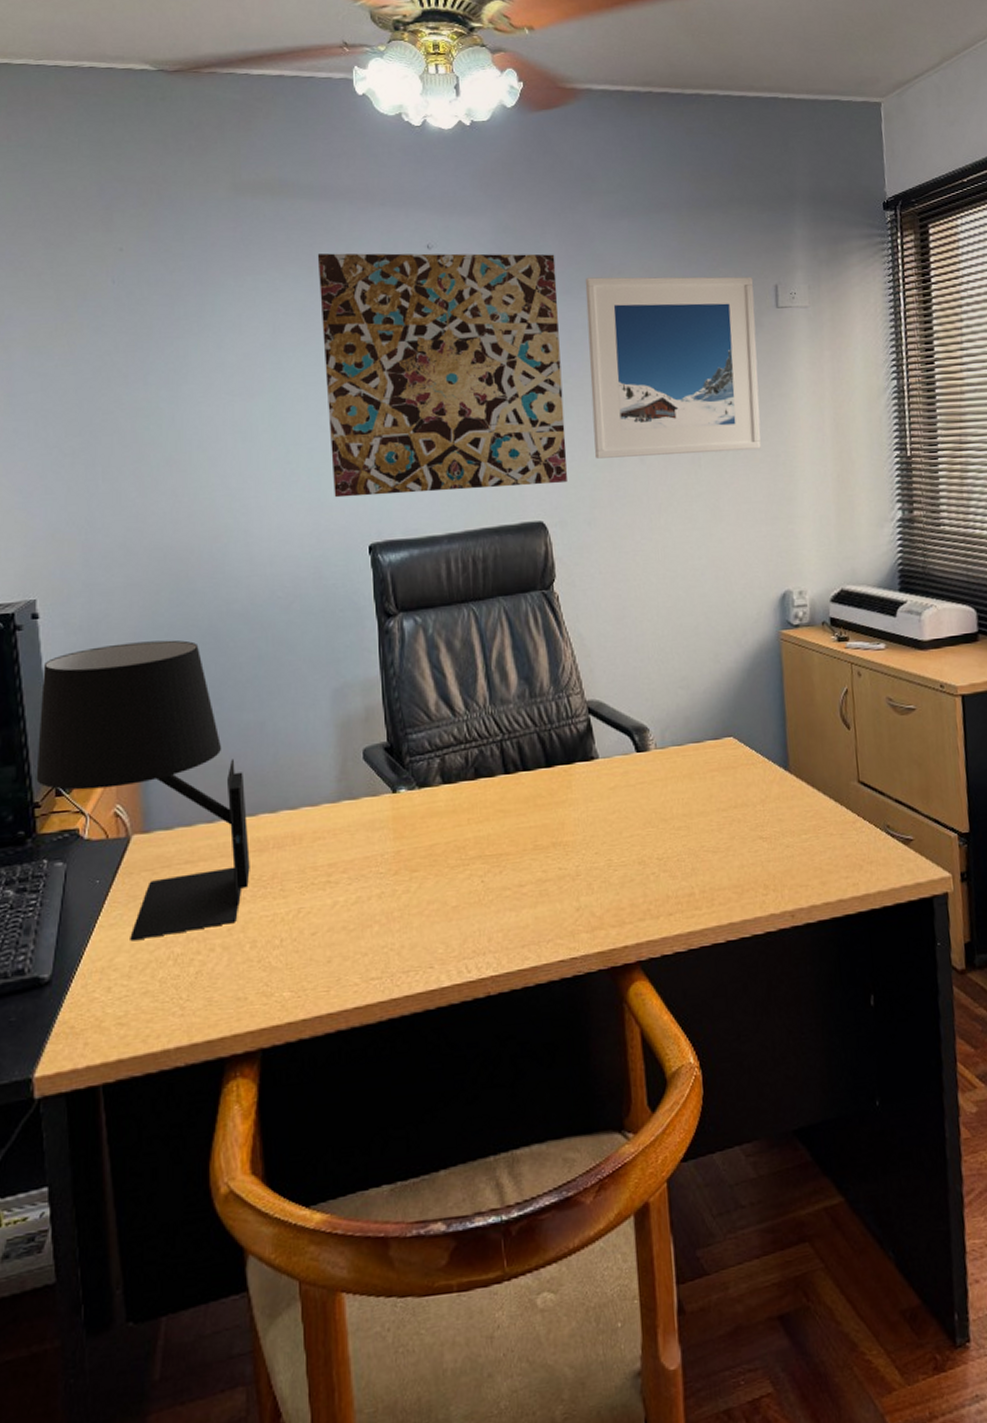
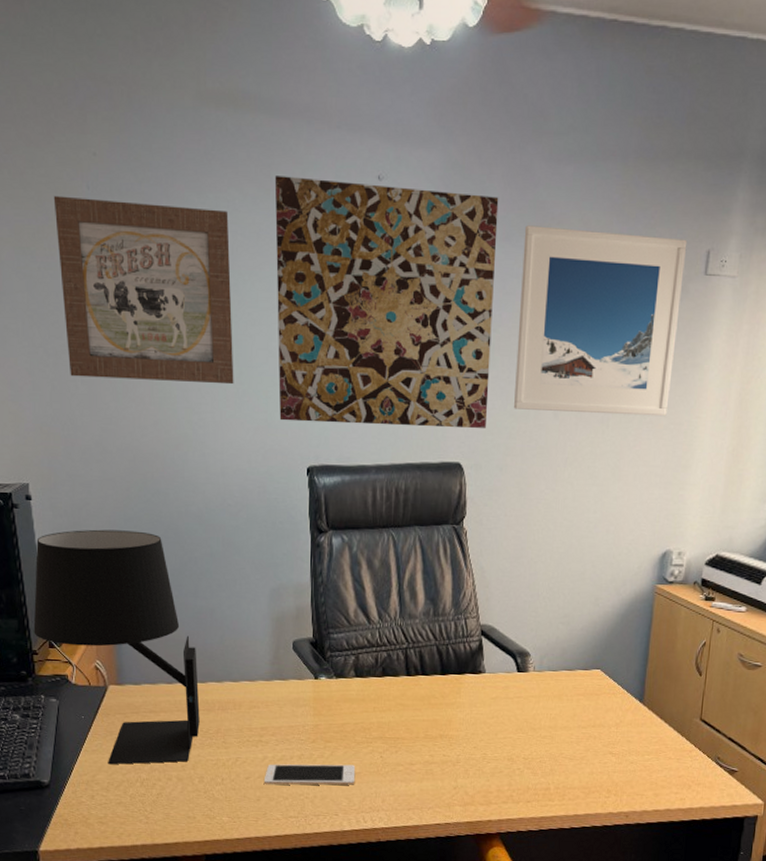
wall art: none [74,291,281,475] -> present [53,195,234,385]
cell phone: none [334,897,452,940] -> present [263,764,356,786]

